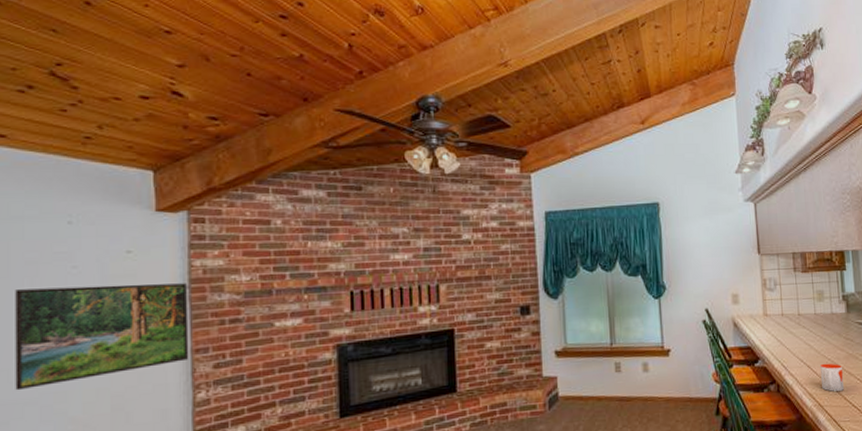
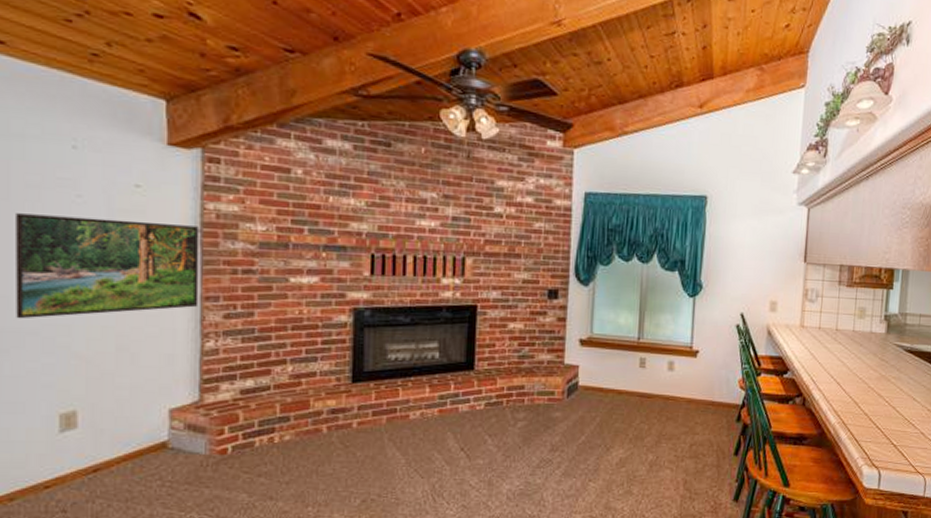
mug: present [819,363,844,392] -> none [848,382,872,411]

